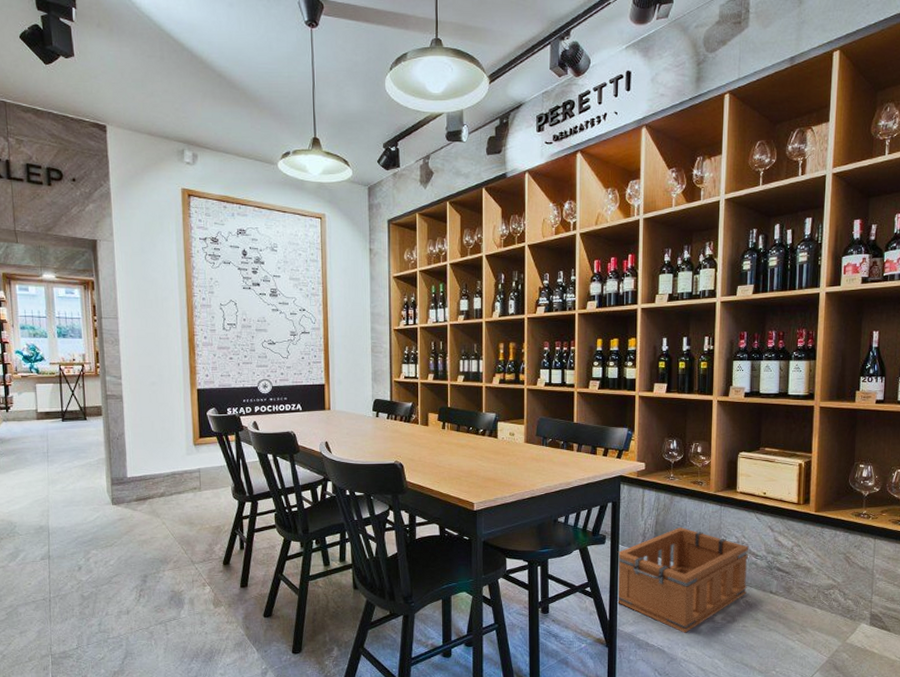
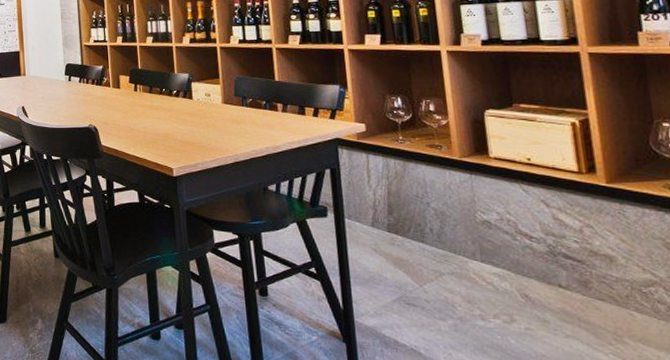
wooden crate: present [617,526,748,633] -> none [345,198,525,332]

